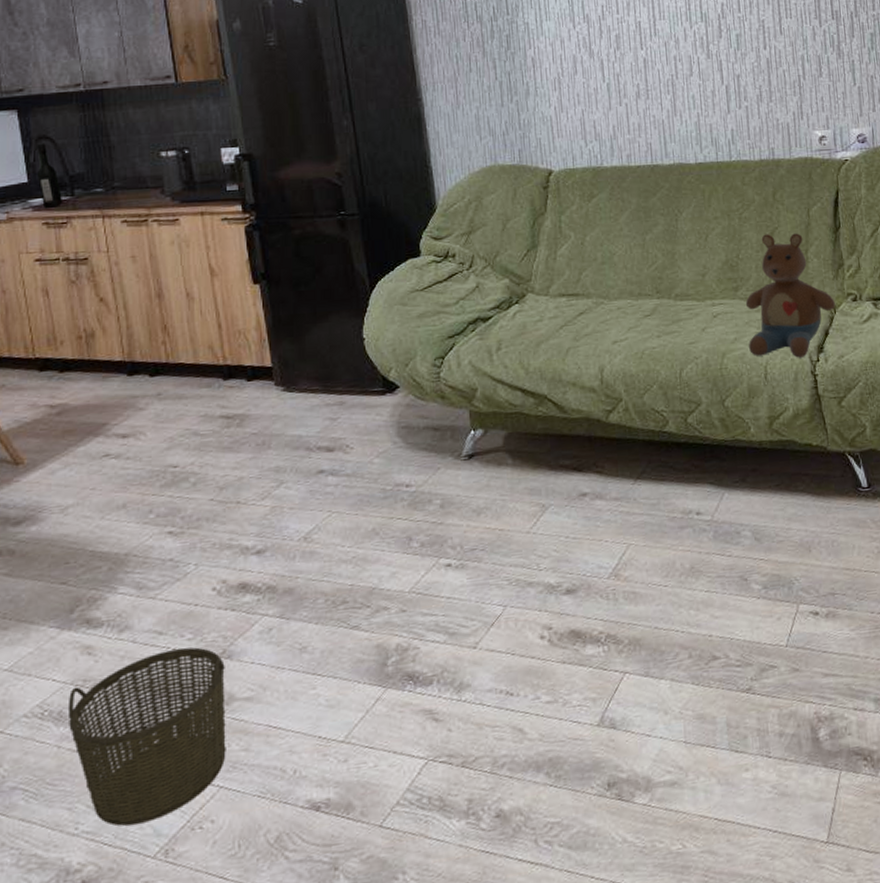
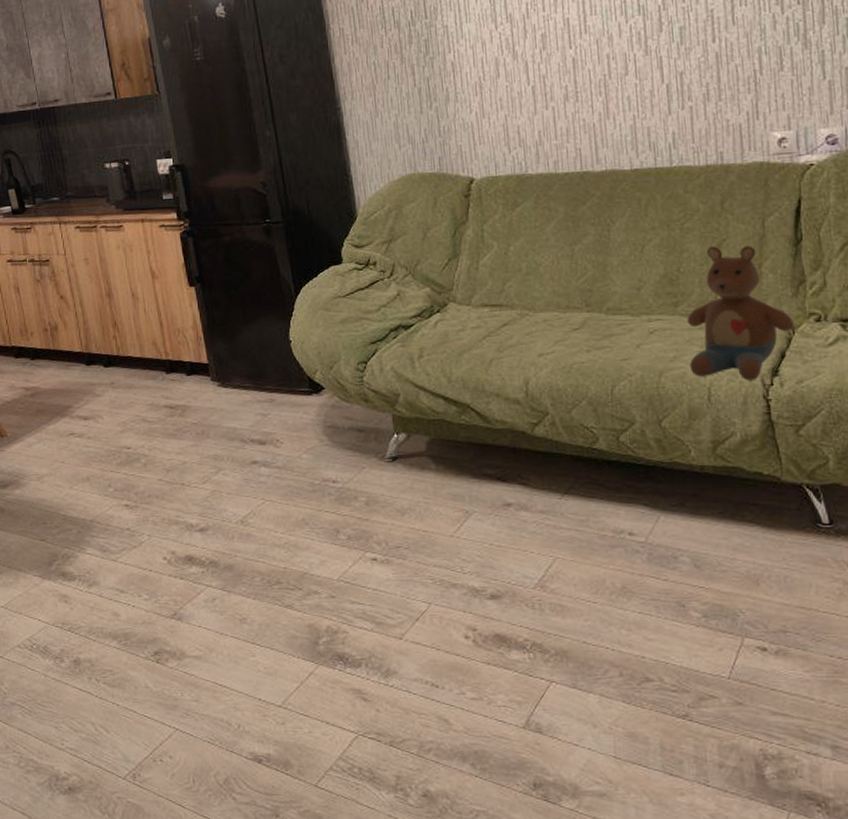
basket: present [67,647,226,826] -> none [51,606,180,749]

